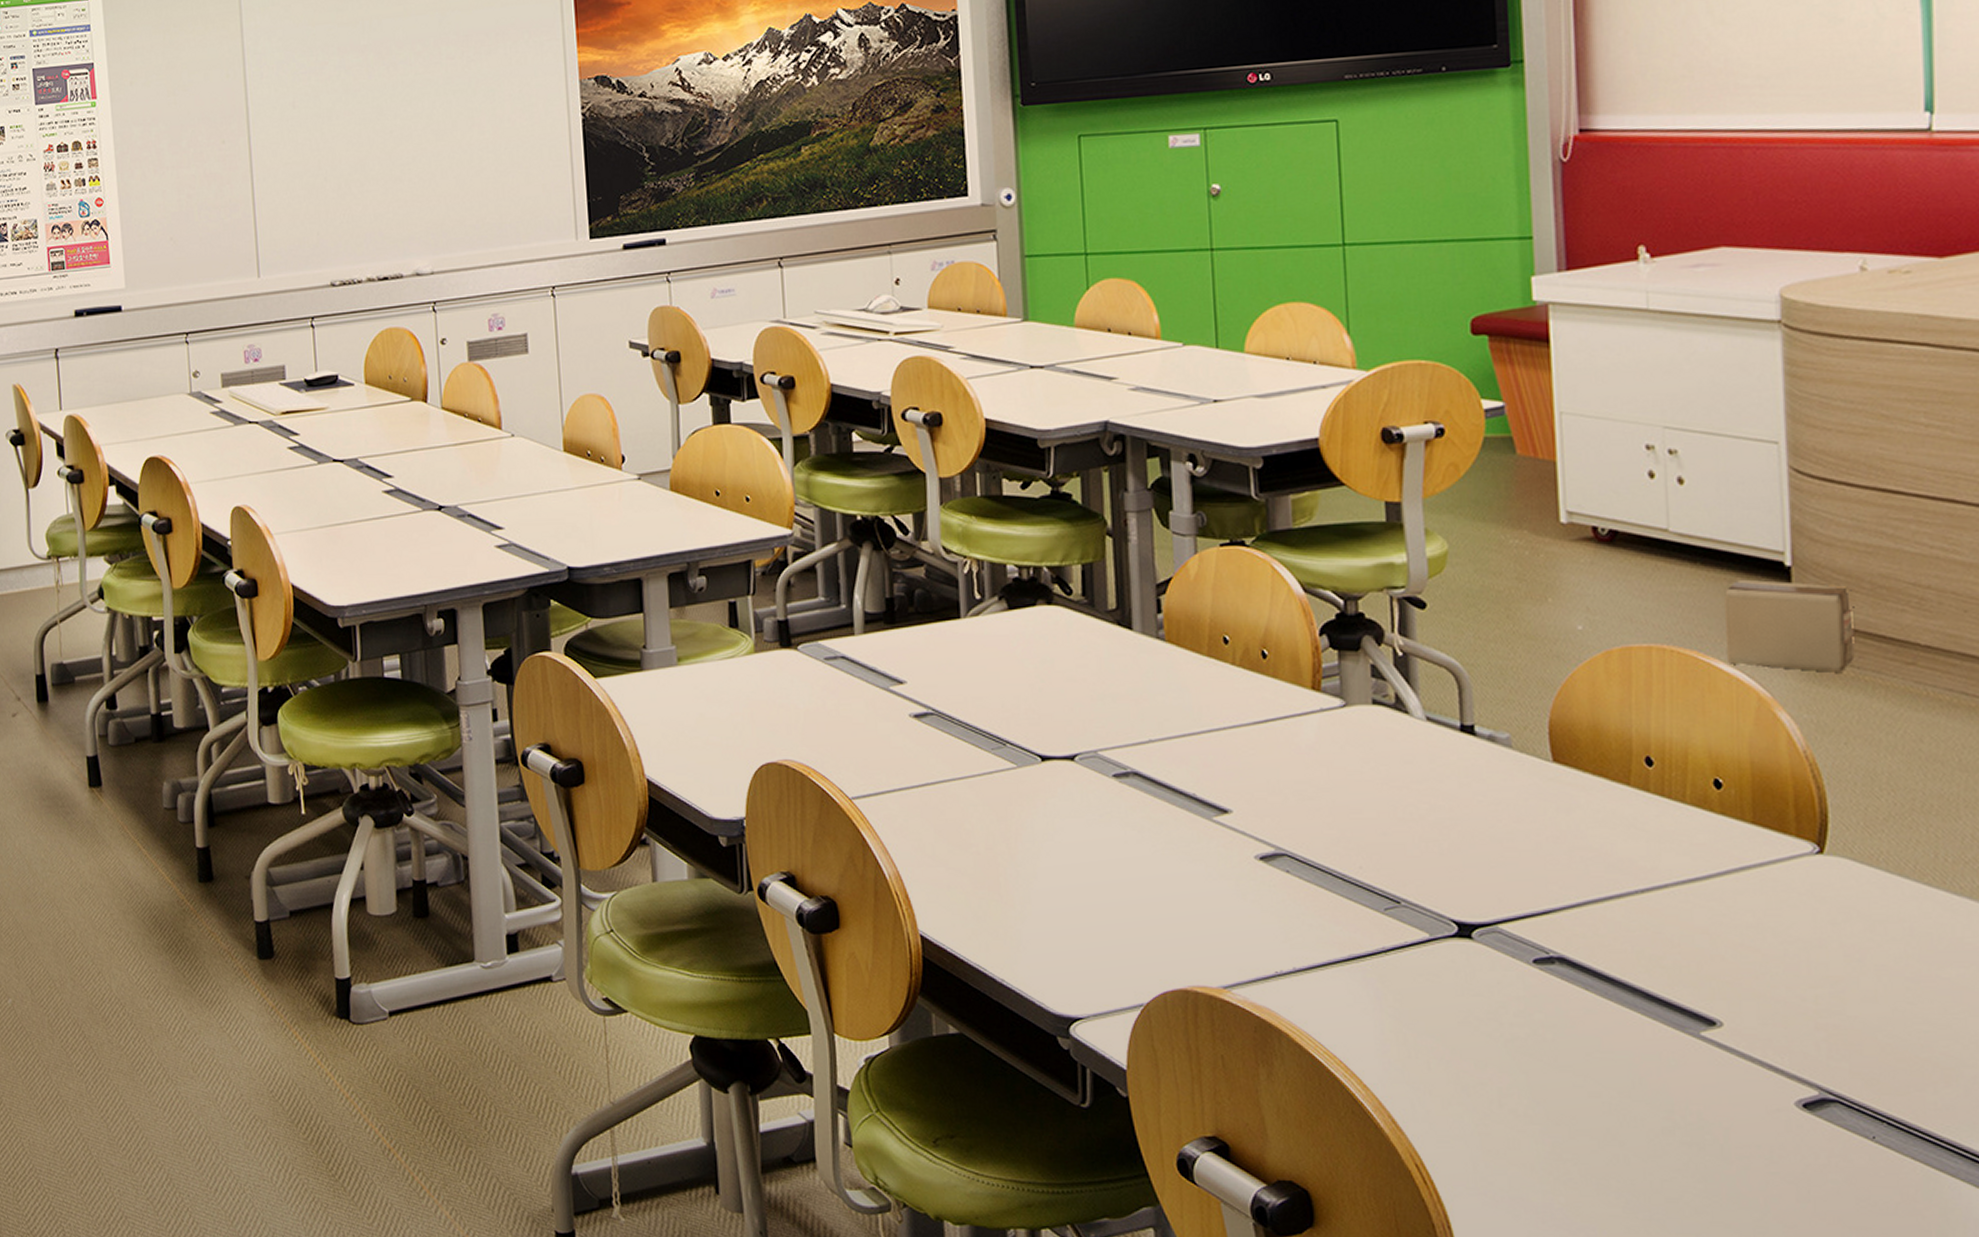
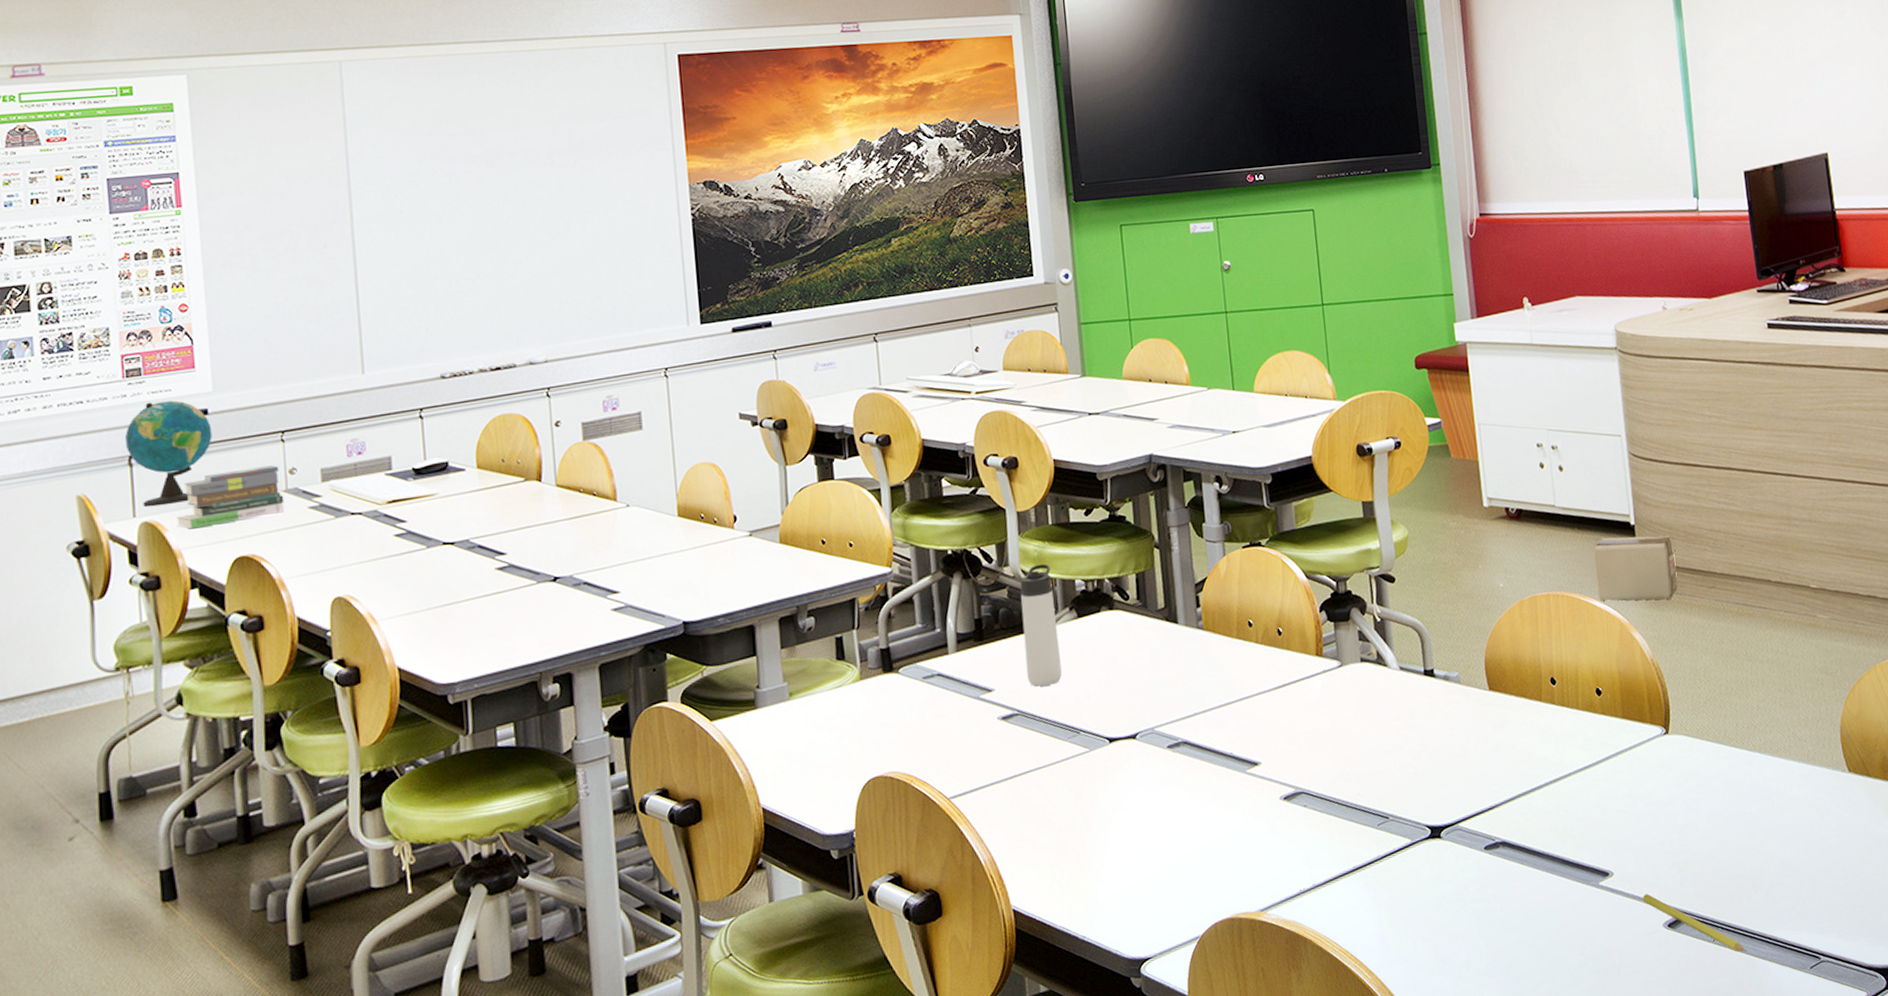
globe: none [52,296,126,401] -> present [125,400,212,508]
books: none [96,367,189,426] -> present [177,465,285,529]
thermos bottle: none [940,541,987,685] -> present [1020,563,1062,687]
pencil: none [1765,1059,1927,1162] -> present [1642,894,1747,953]

